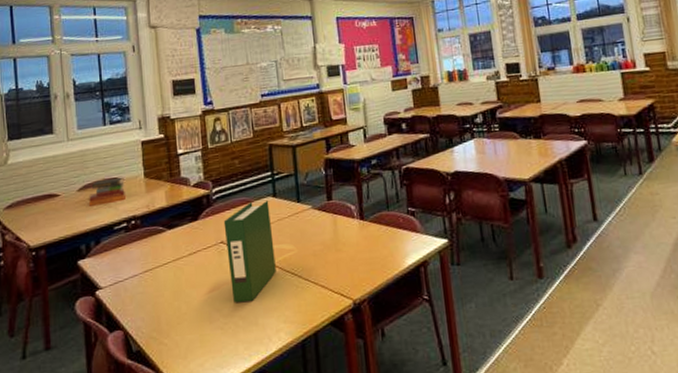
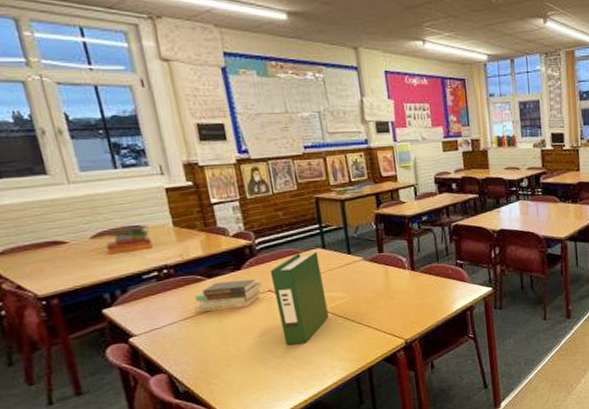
books: none [154,229,217,265] -> present [194,279,263,312]

